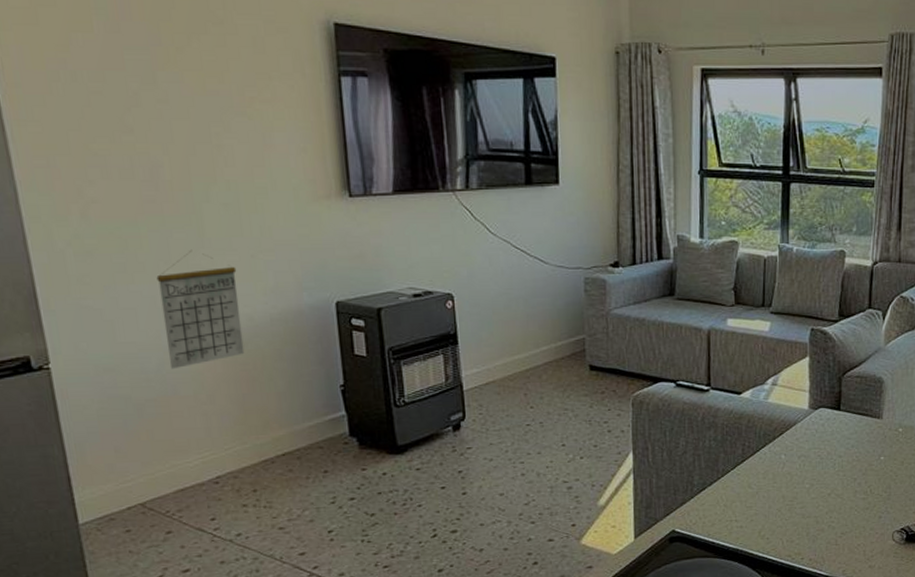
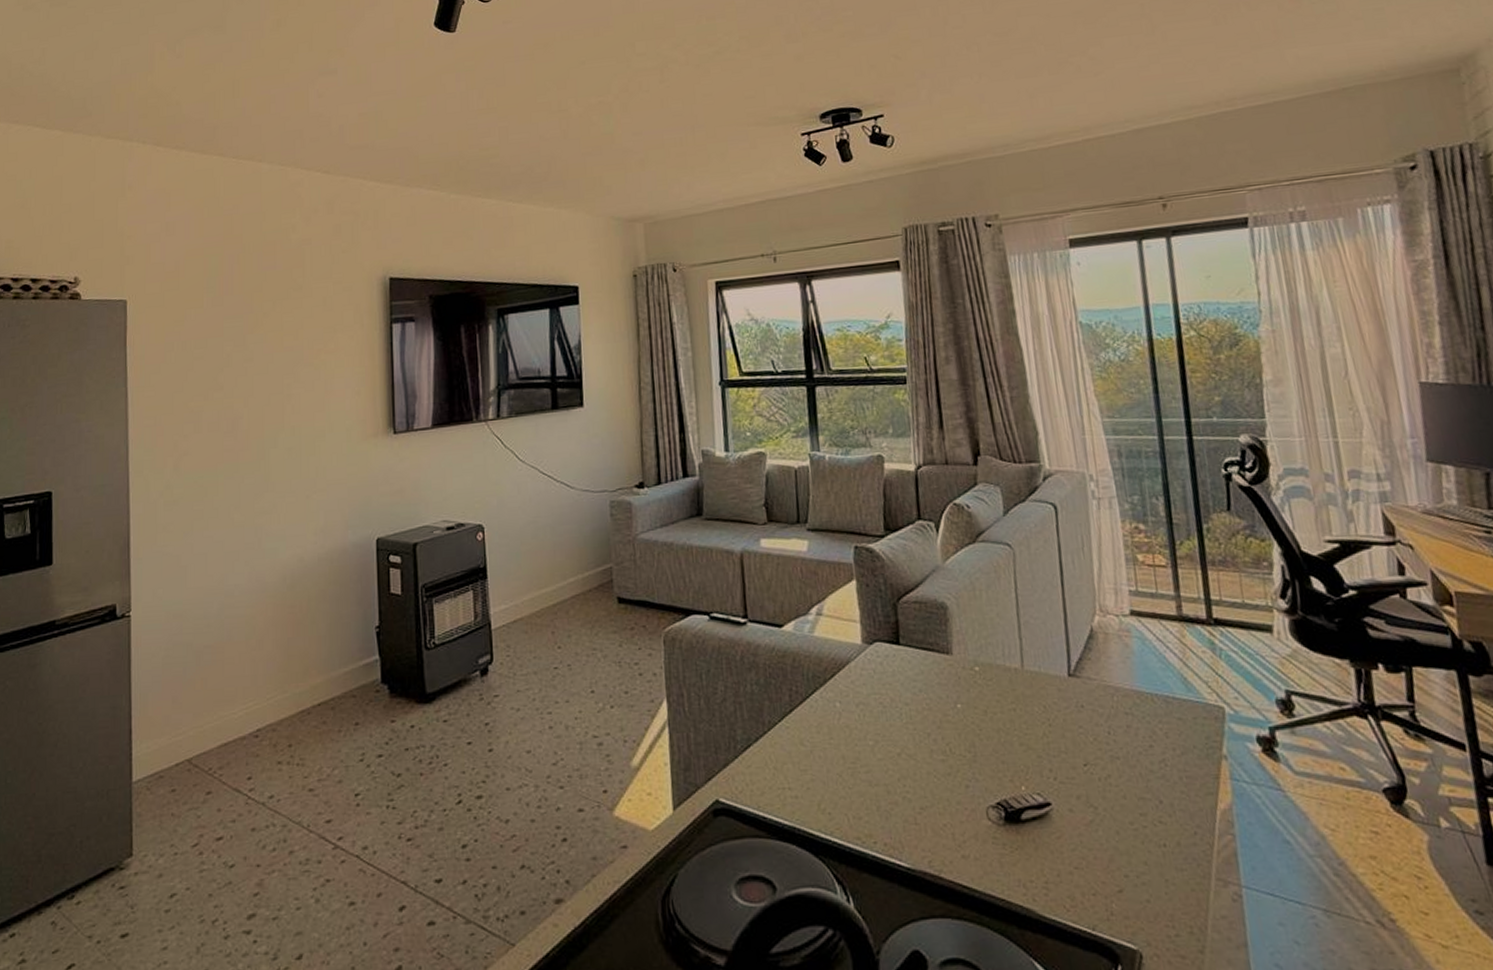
calendar: present [156,249,245,370] -> none [226,493,293,614]

